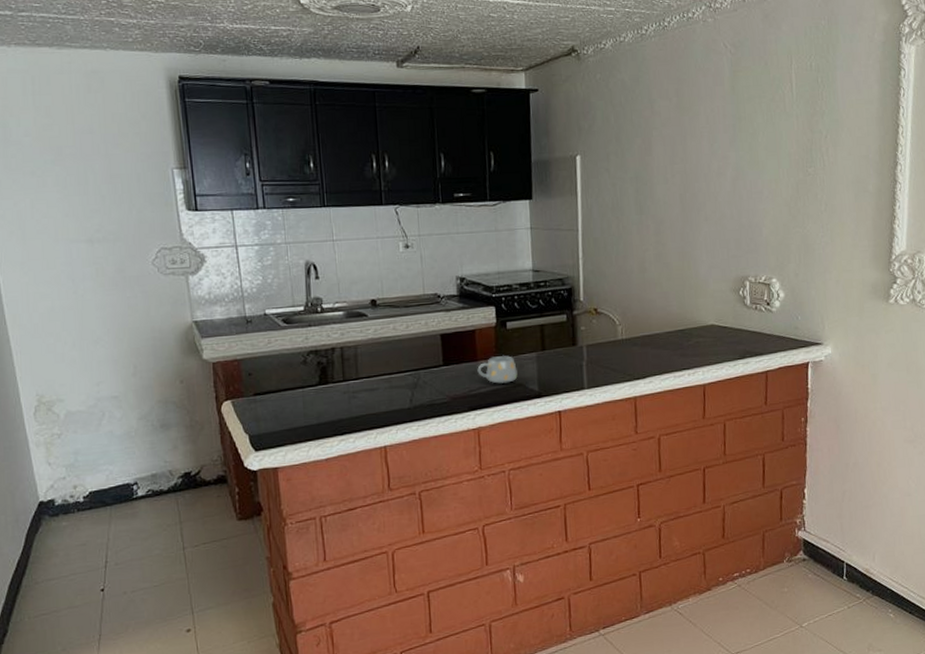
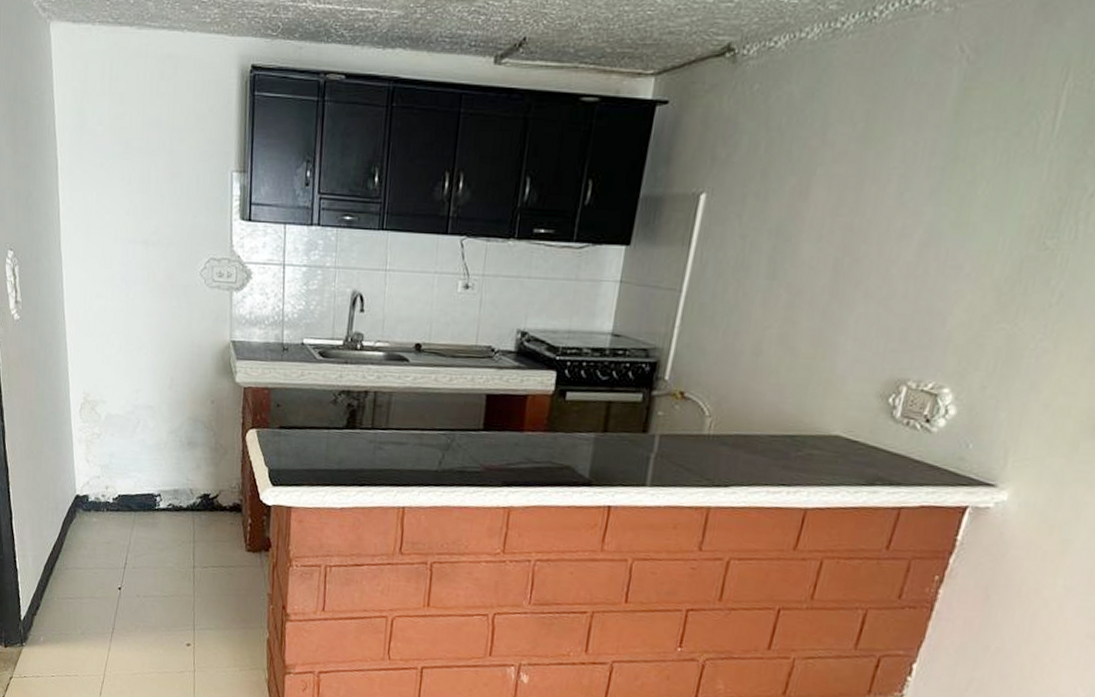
mug: present [477,356,518,384] -> none [521,429,568,463]

